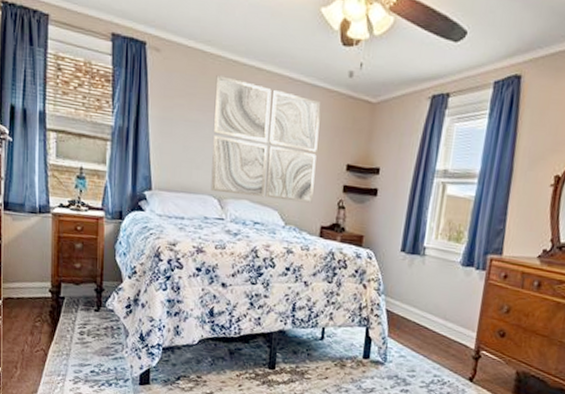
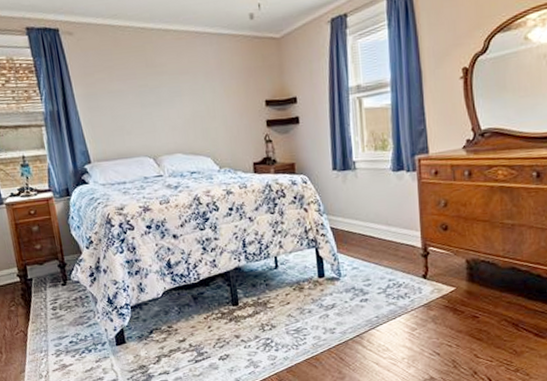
wall art: present [210,75,321,203] -> none [128,44,241,153]

